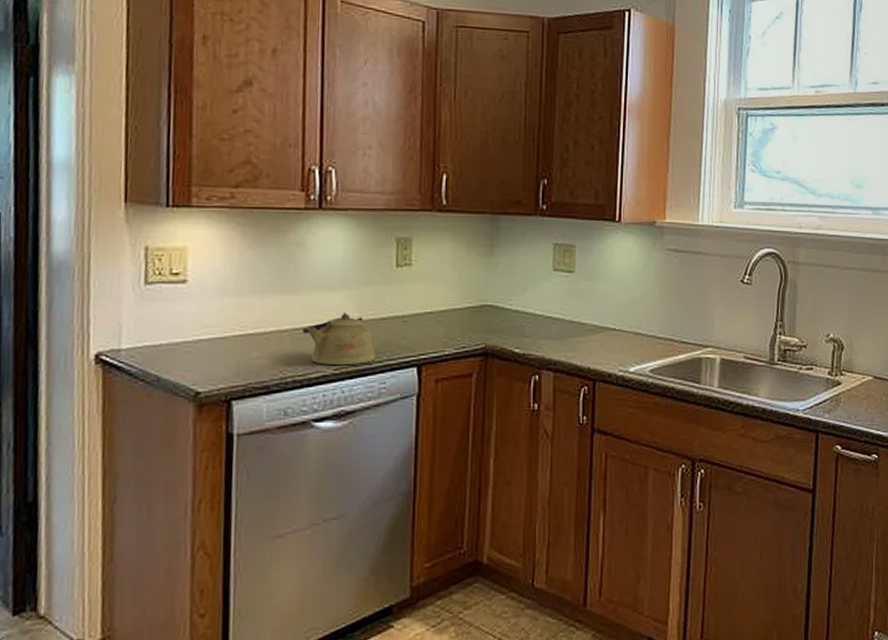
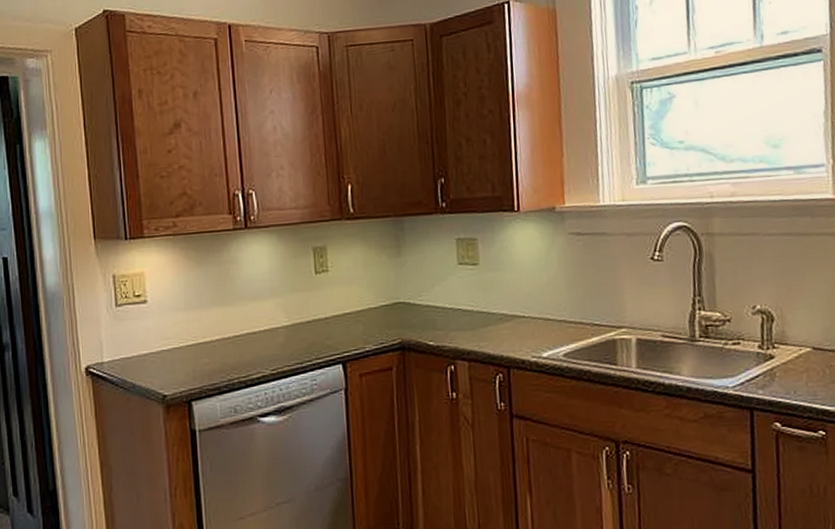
kettle: present [302,313,375,366] -> none [242,319,305,367]

